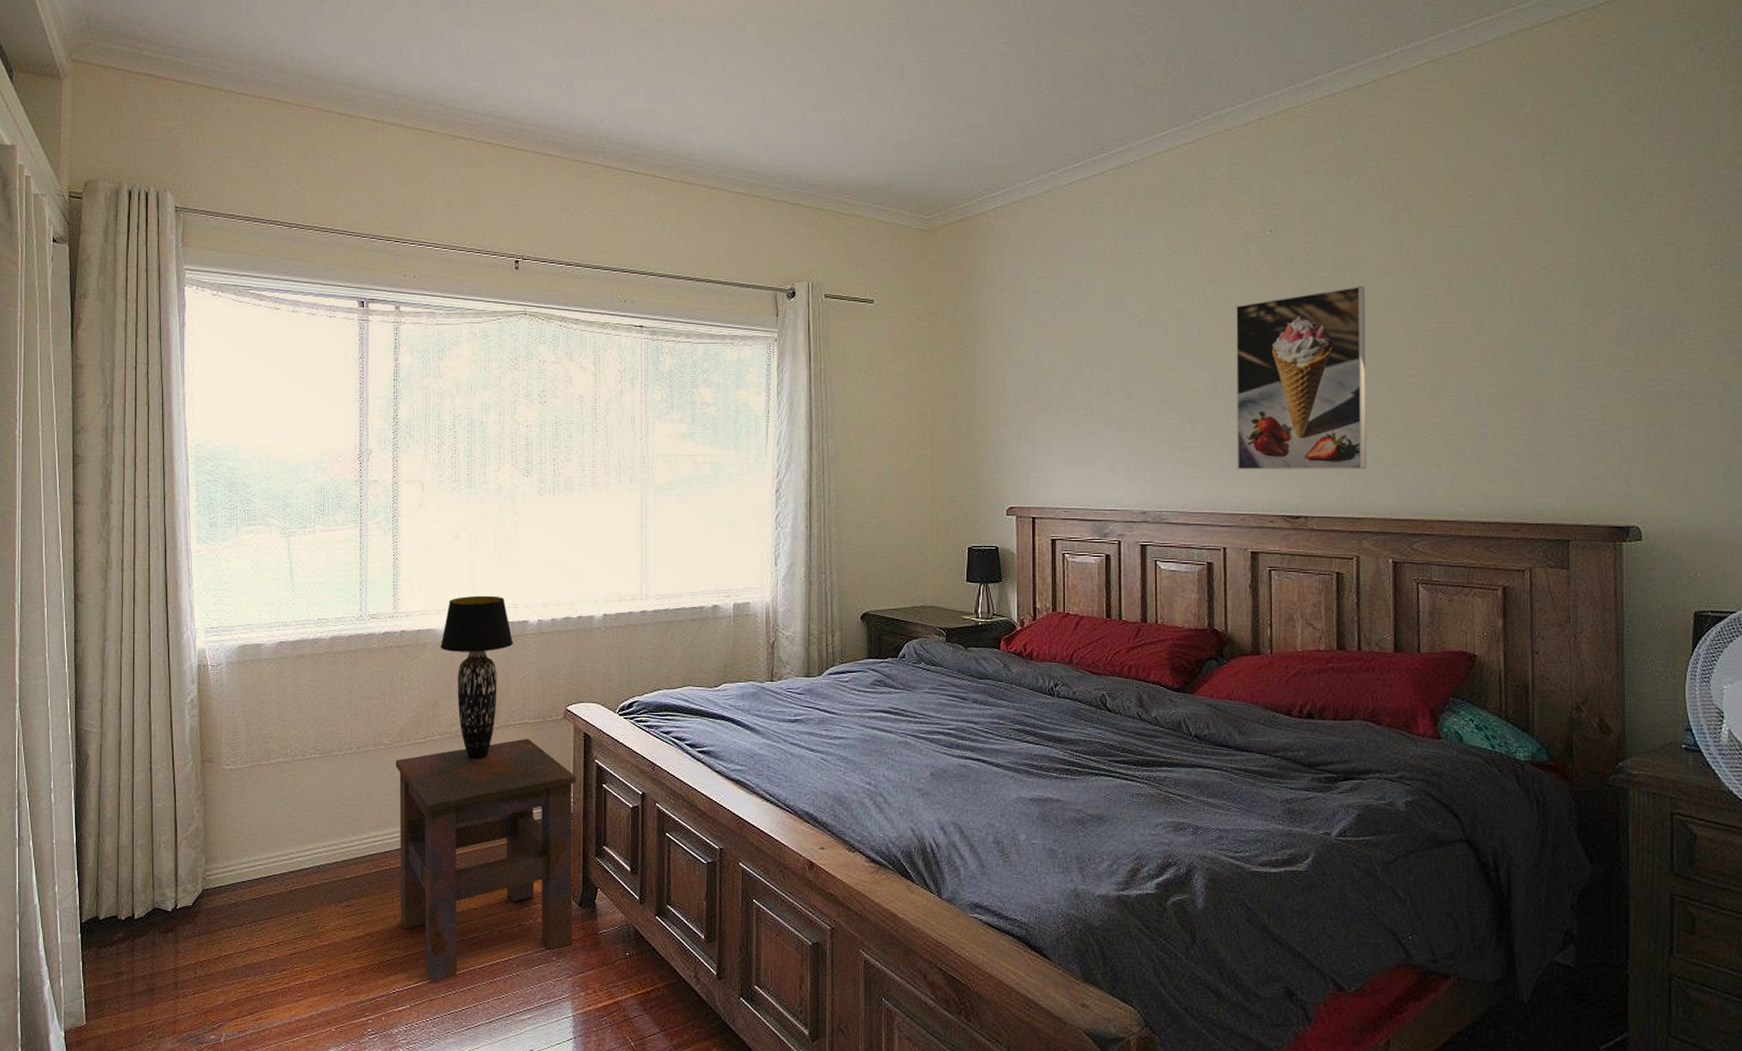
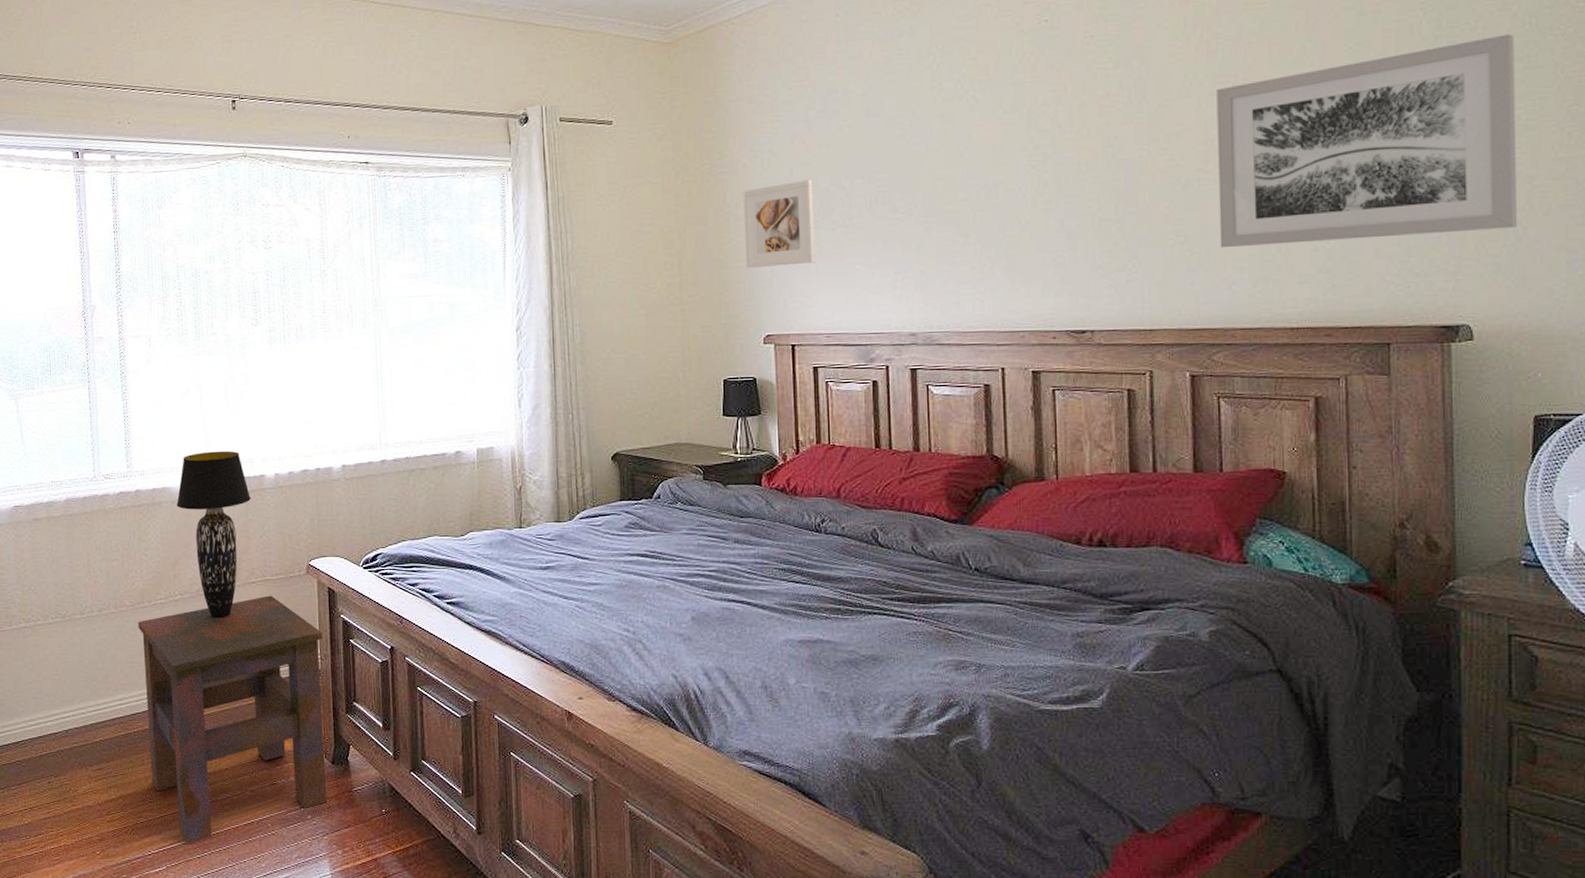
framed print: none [992,364,1057,443] -> present [743,179,816,268]
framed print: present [1235,286,1367,470] -> none [1008,76,1159,284]
wall art: none [1420,266,1681,446] -> present [1216,34,1518,248]

